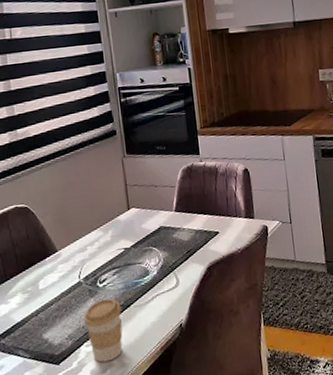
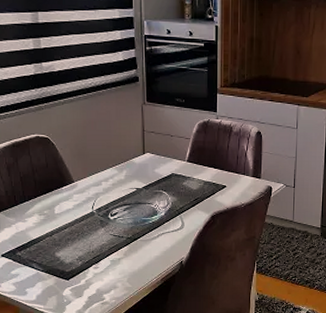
coffee cup: present [83,298,123,363] -> none [93,231,129,284]

